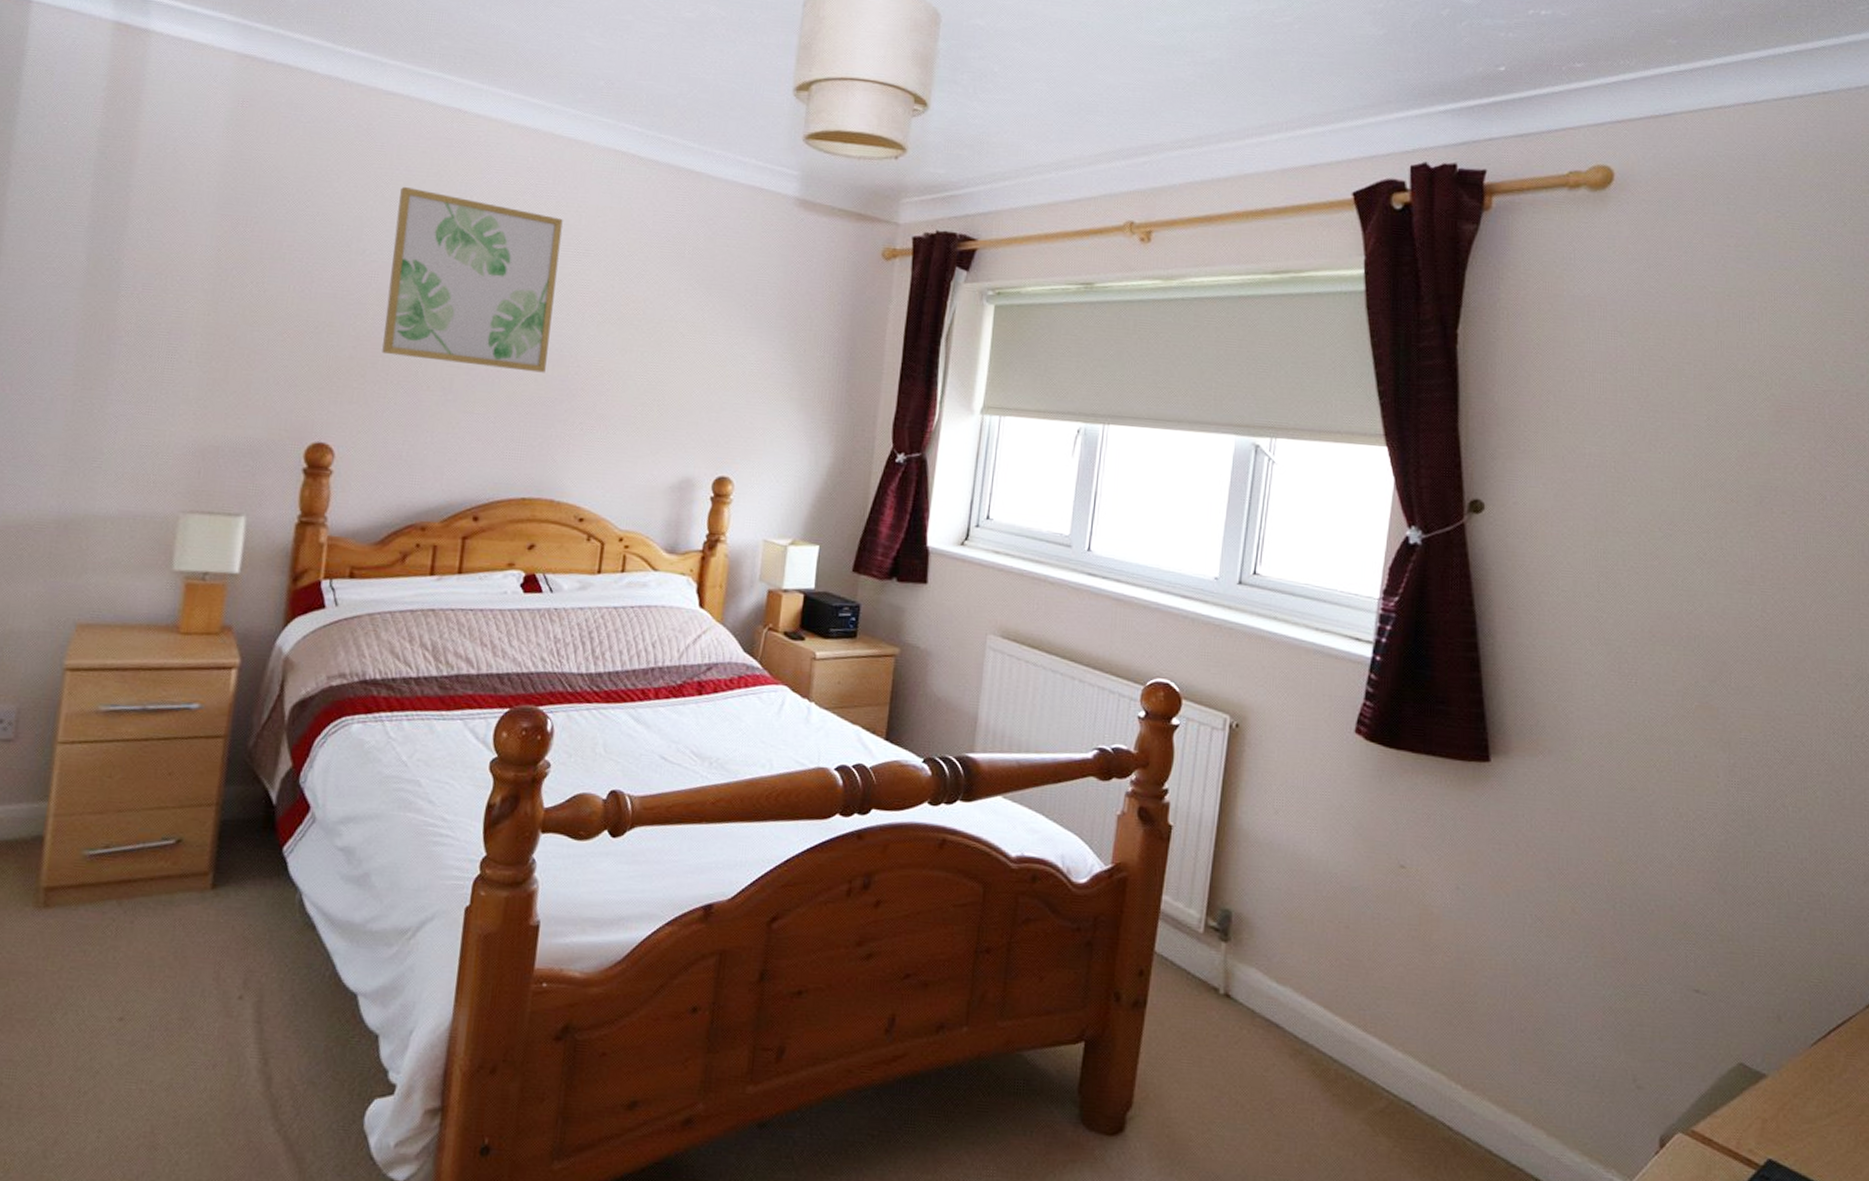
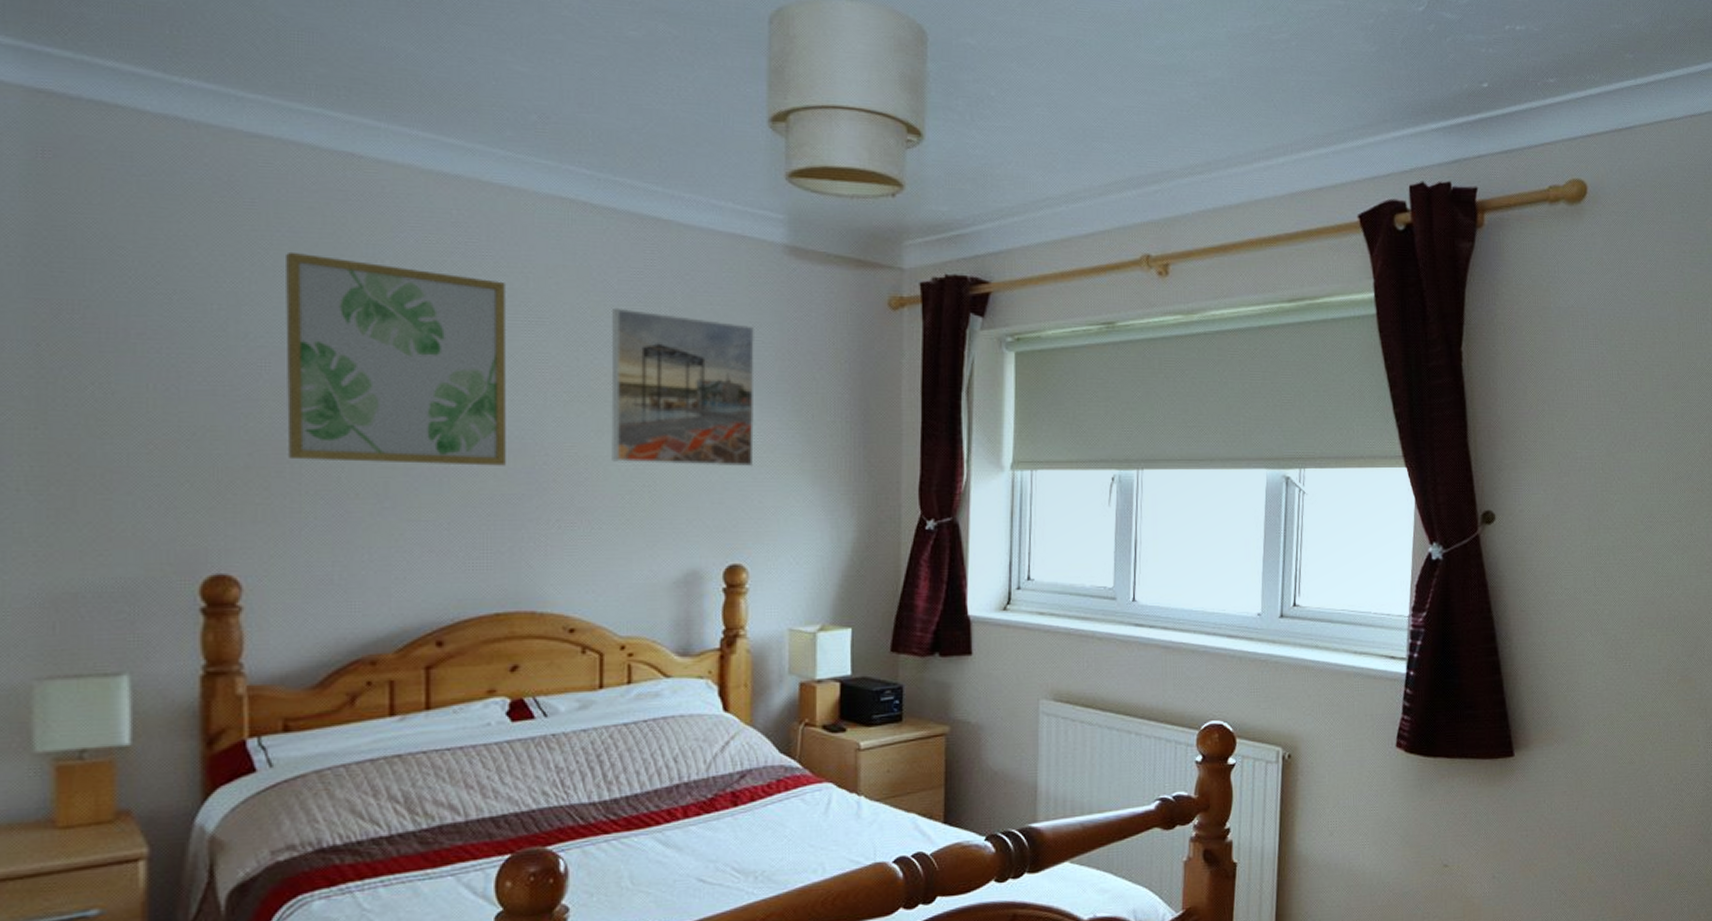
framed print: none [630,245,763,392] -> present [611,307,756,467]

